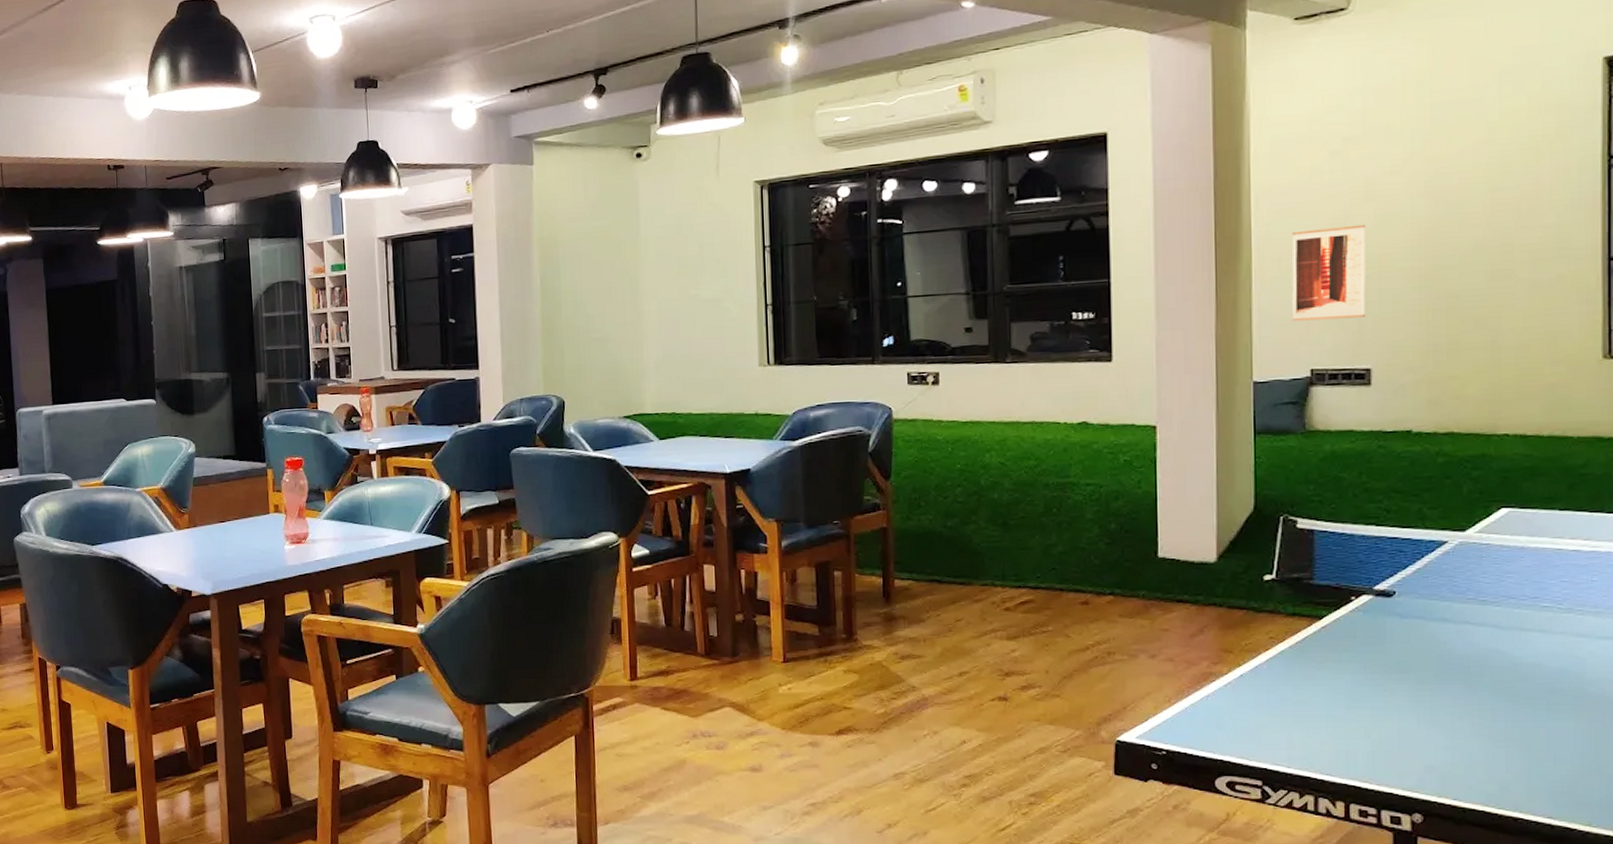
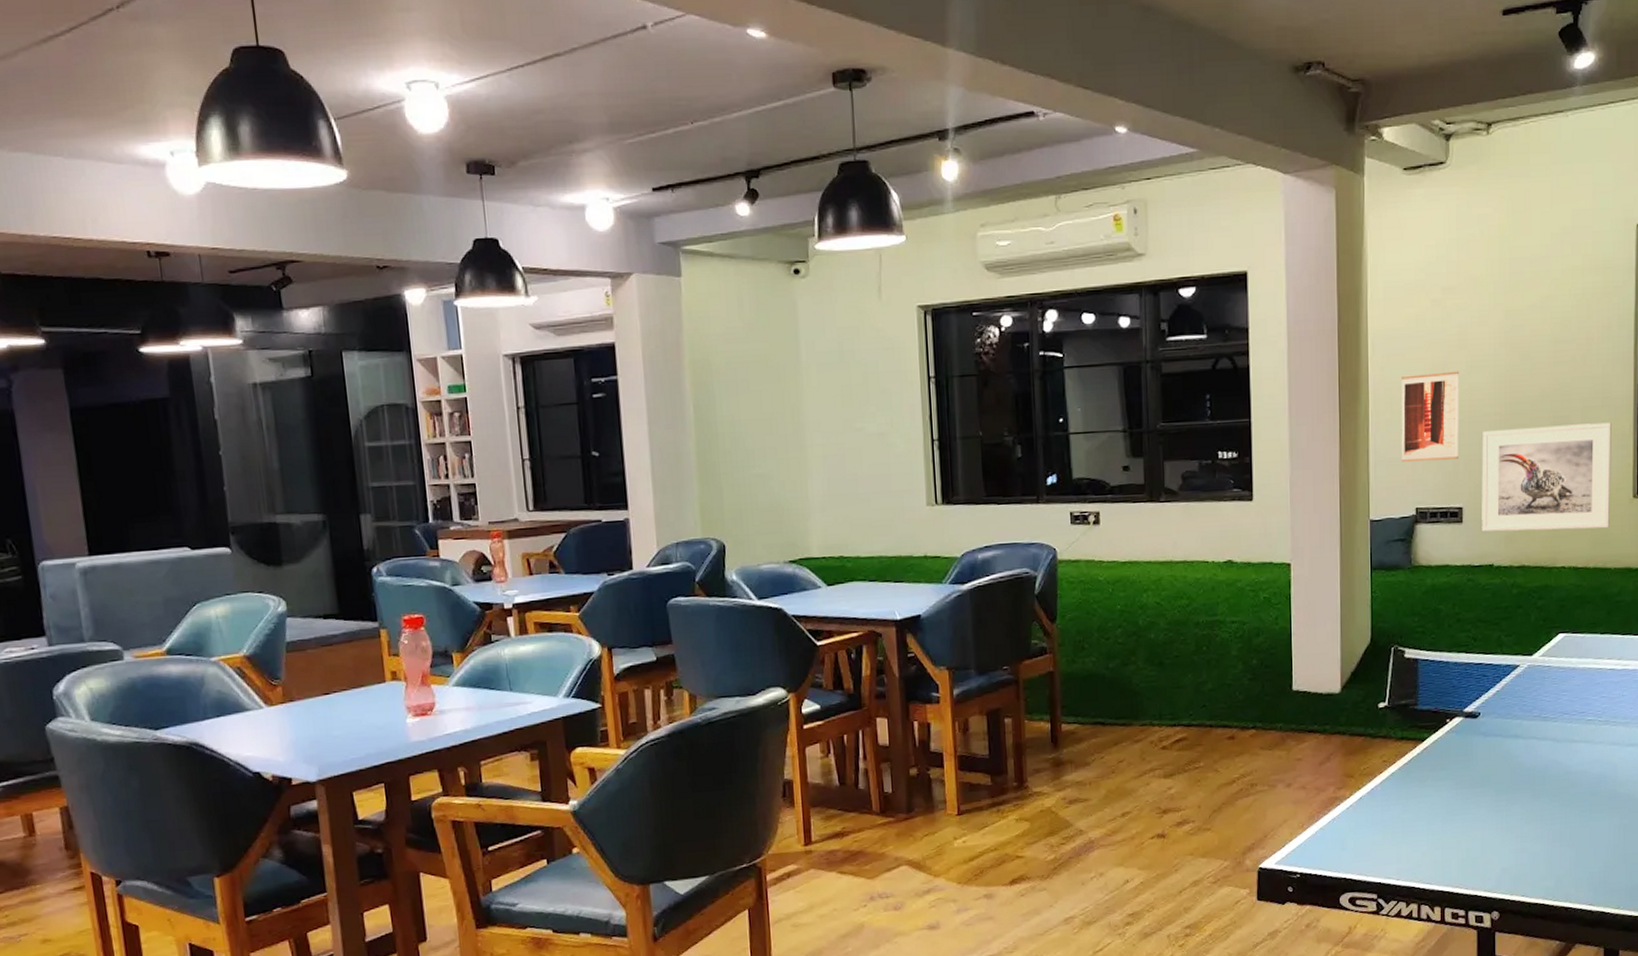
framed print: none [1395,275,1572,395] -> present [1481,422,1611,532]

